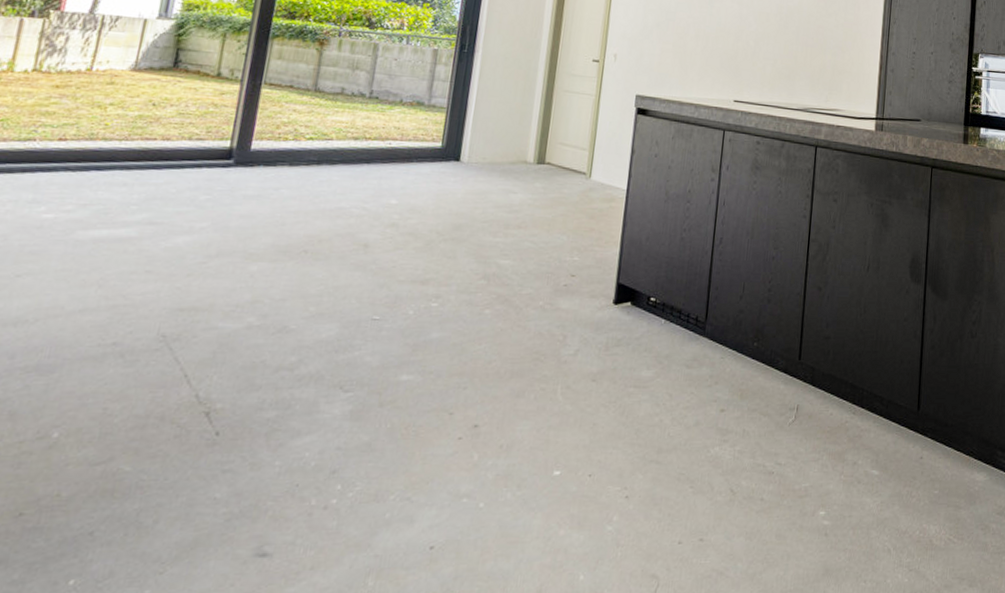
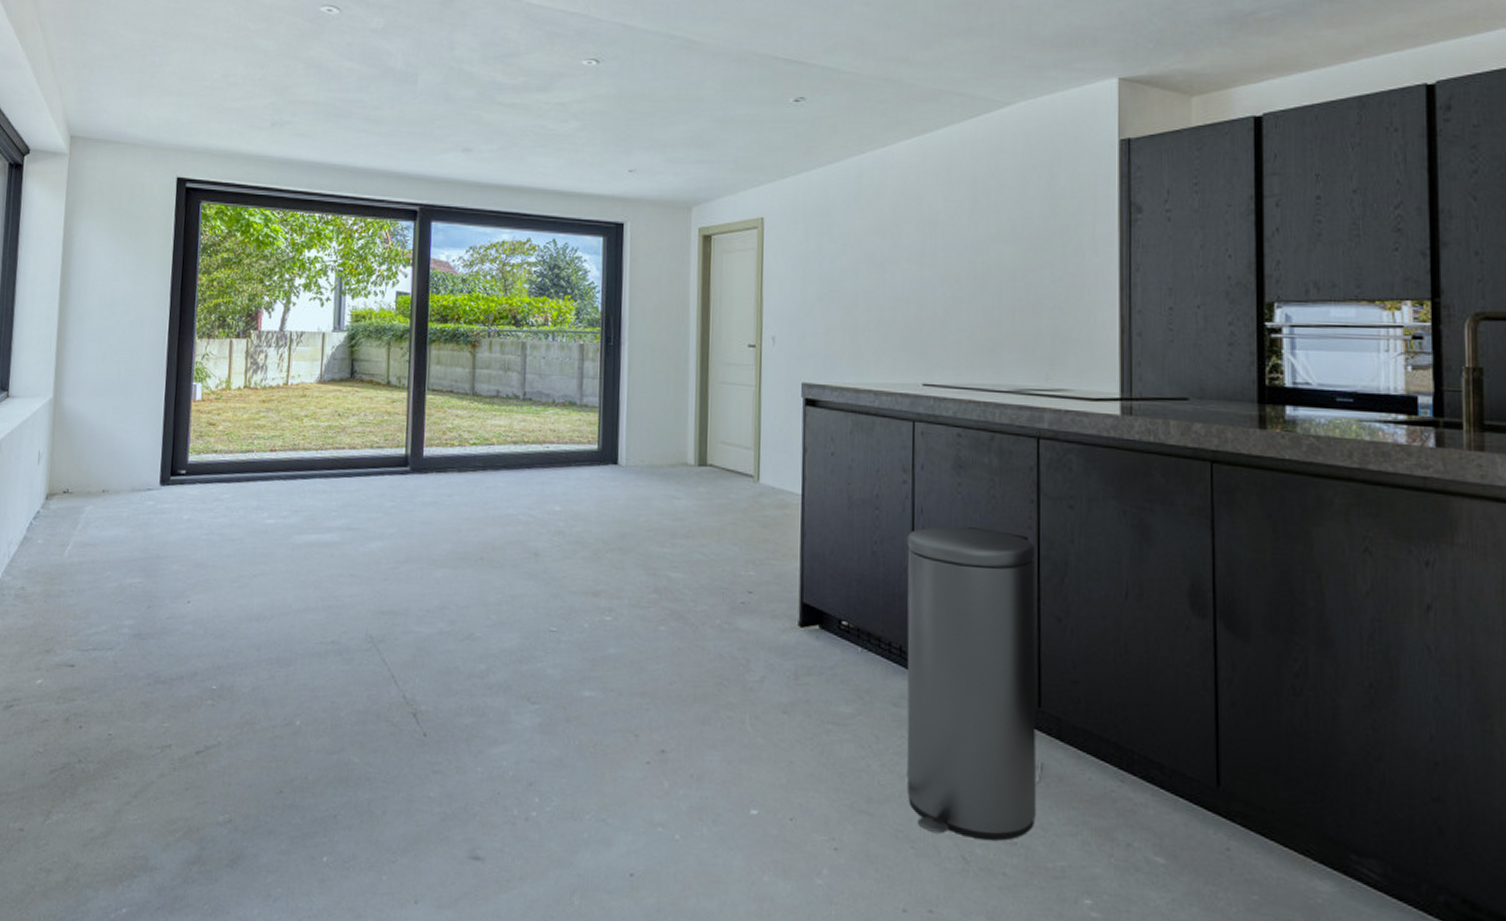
pedal bin: none [691,216,807,473] -> present [906,526,1037,841]

